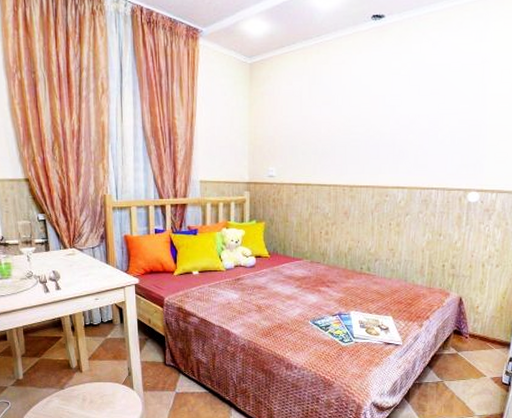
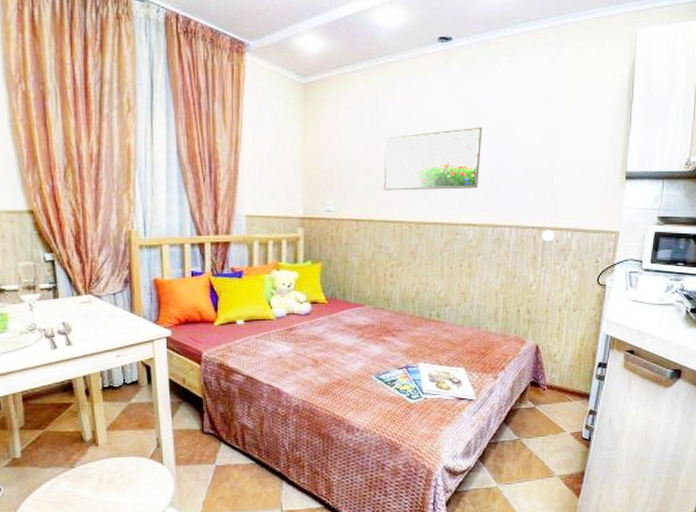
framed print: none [320,97,413,157] -> present [383,127,483,191]

